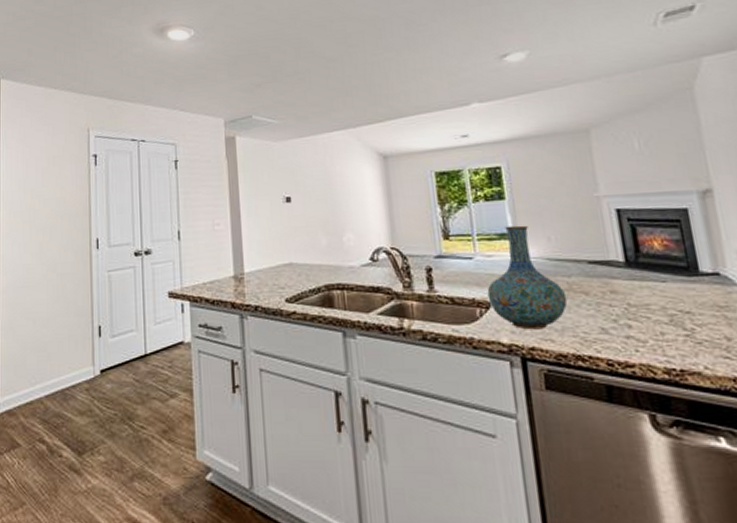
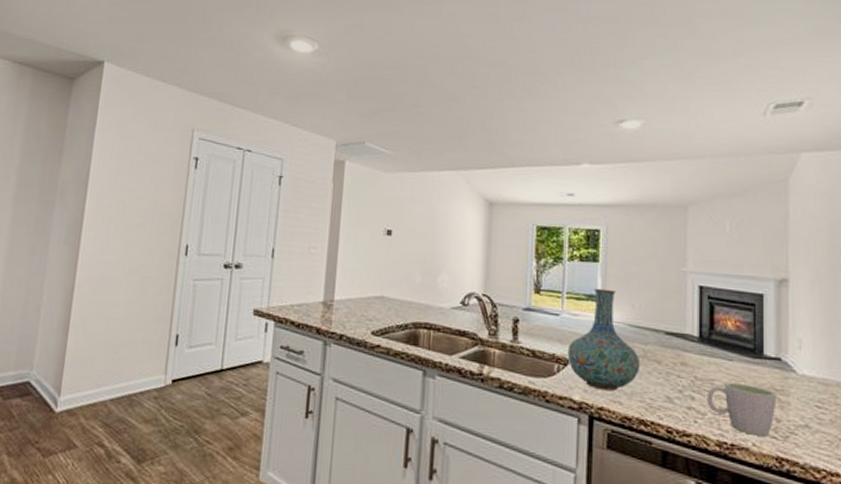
mug: none [644,304,724,358] -> present [707,382,777,436]

